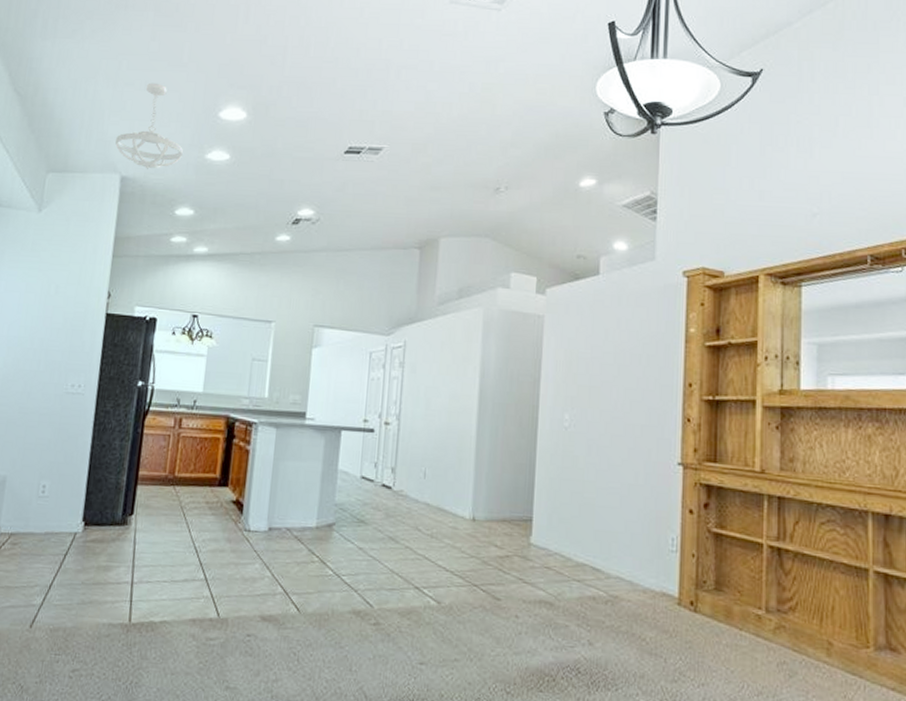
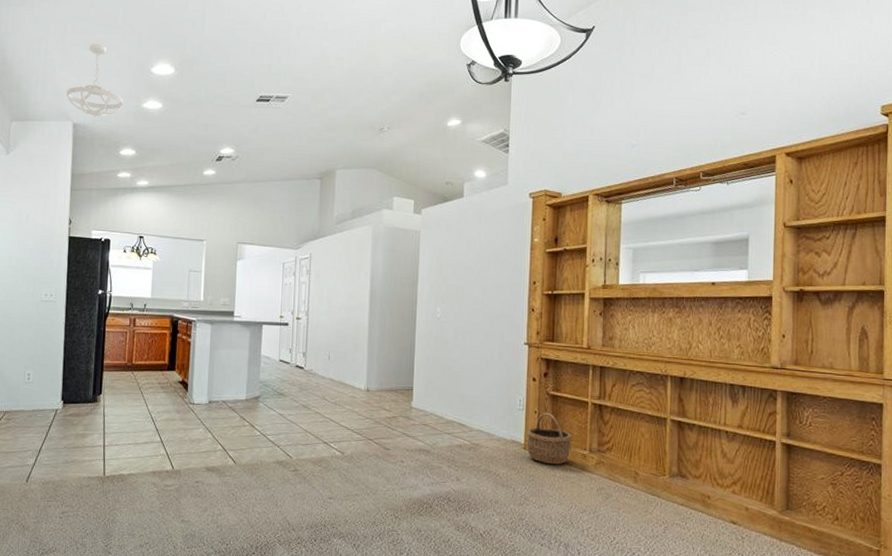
wicker basket: none [682,557,742,629] -> present [527,413,572,465]

